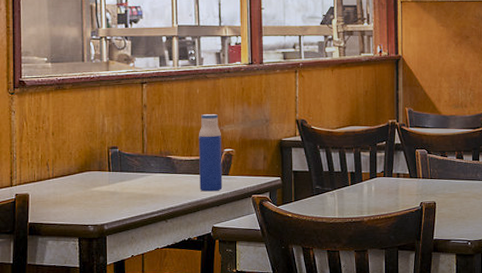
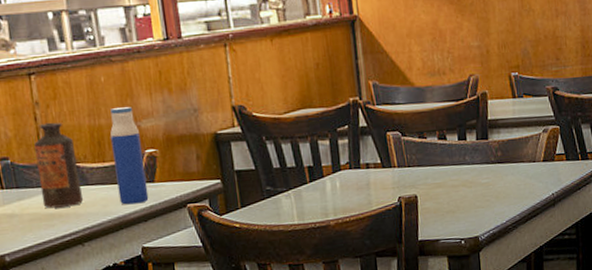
bottle: none [139,122,171,190] -> present [34,122,83,209]

